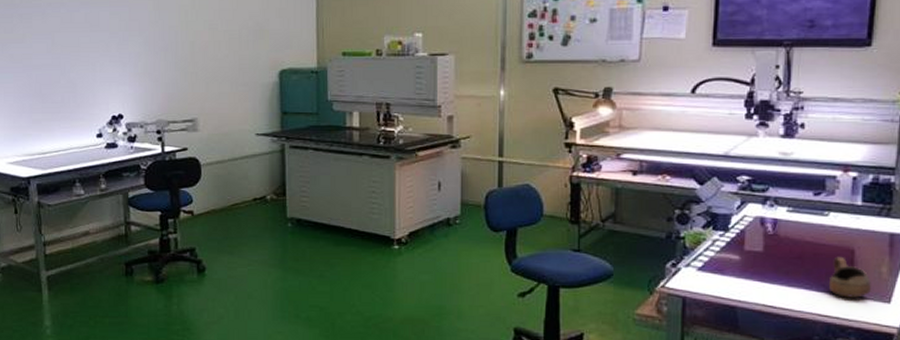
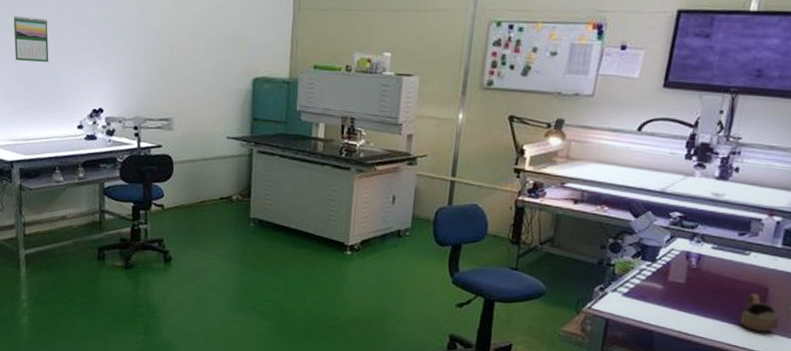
calendar: none [24,26,63,72] -> present [13,16,49,62]

